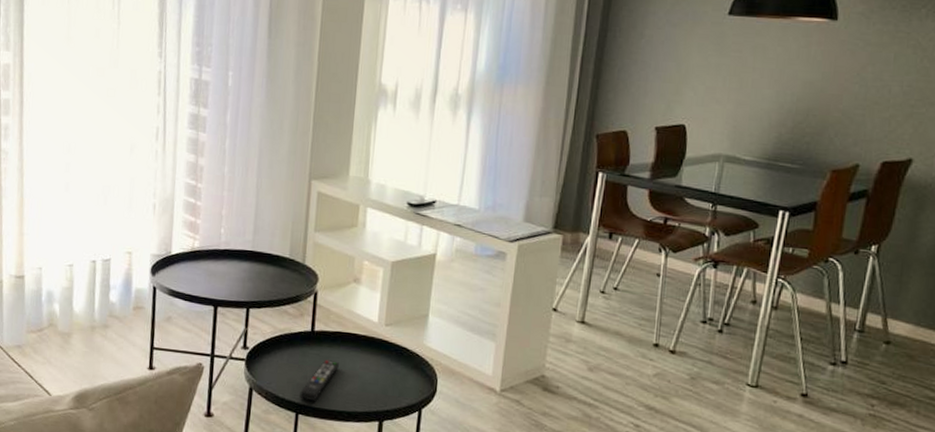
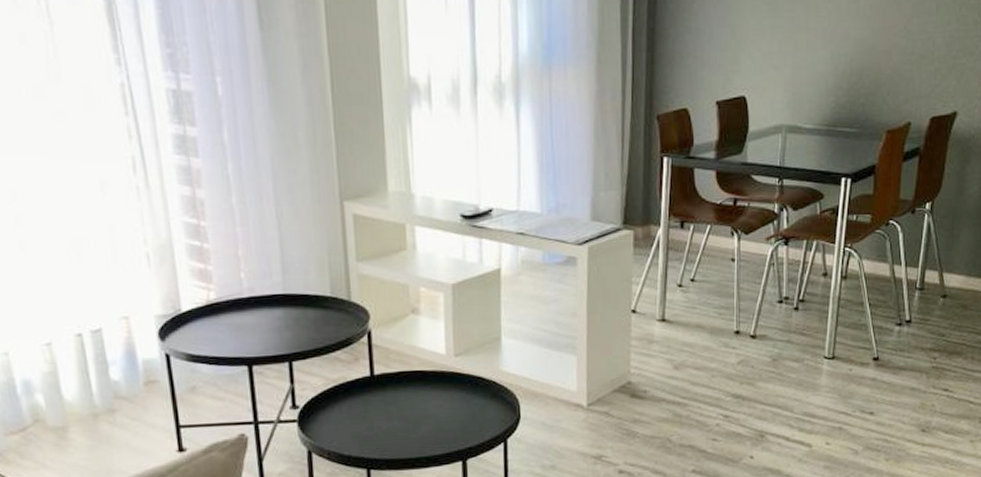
remote control: present [299,360,339,401] -> none [368,404,409,453]

